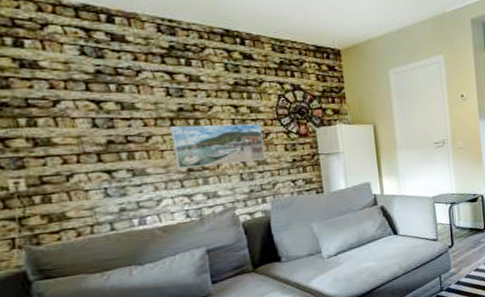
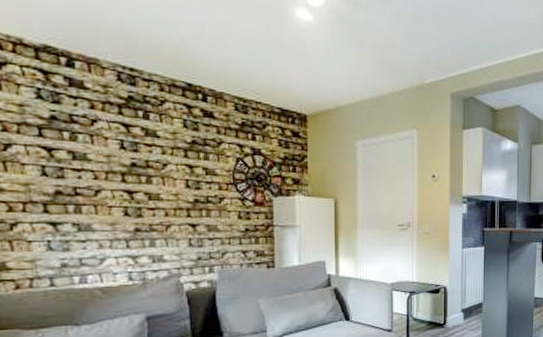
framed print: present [170,124,266,169] -> none [121,182,217,227]

